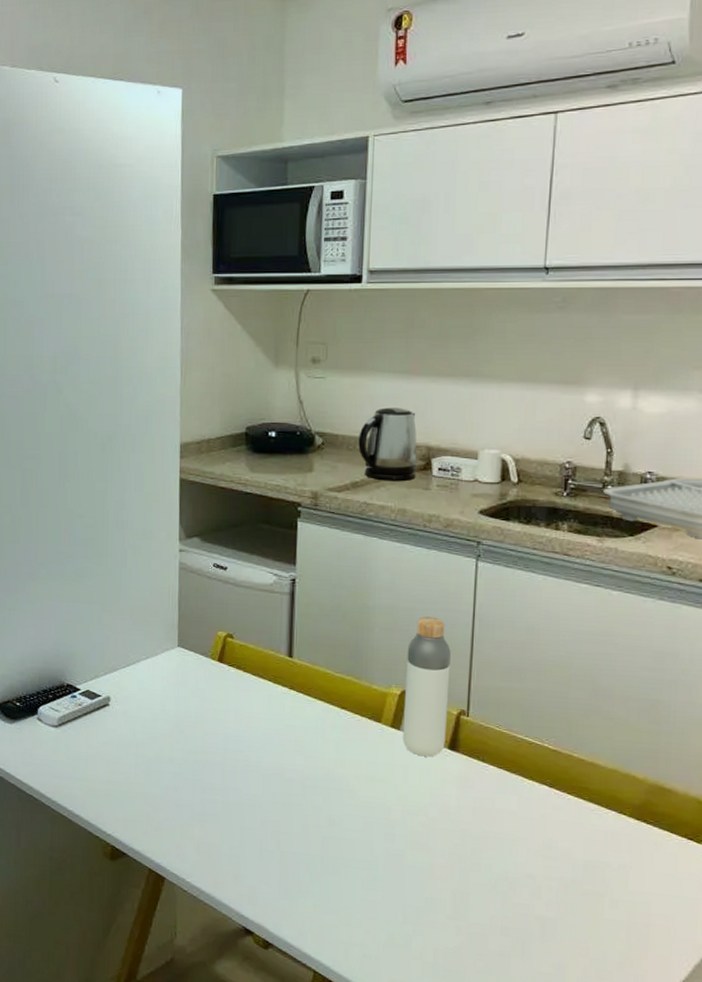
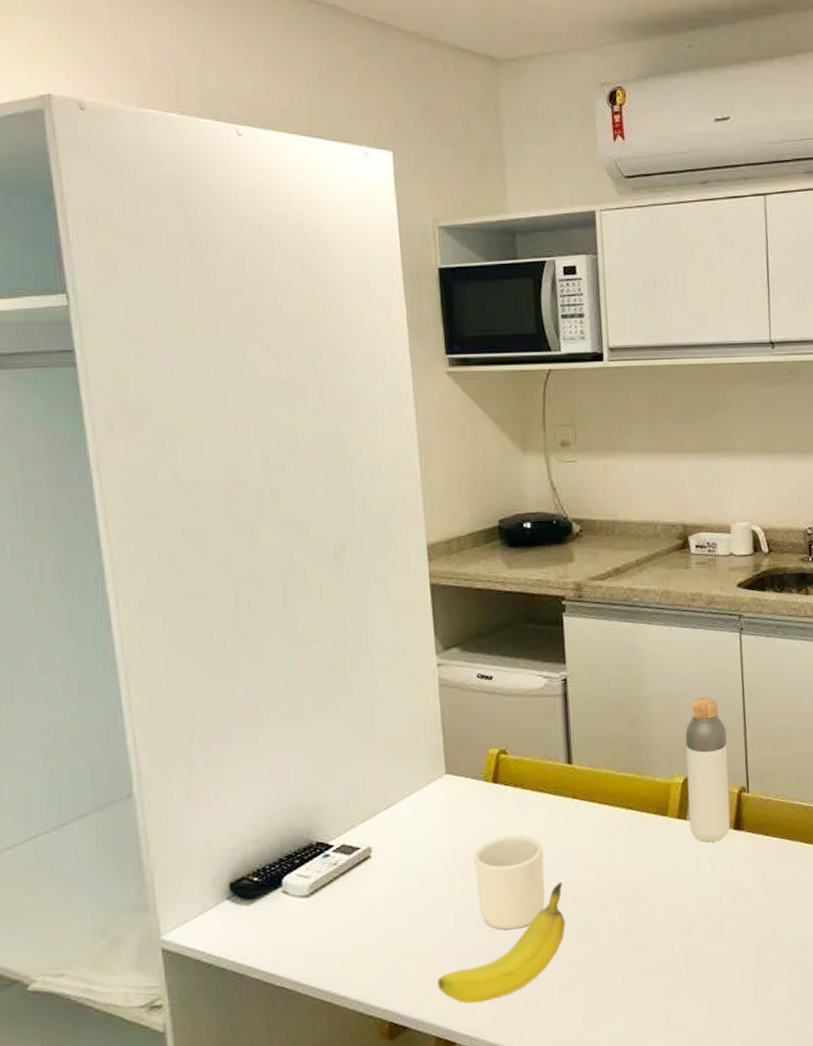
fruit: none [154,761,273,850] -> present [438,881,566,1004]
mug: none [195,710,258,794] -> present [474,835,545,930]
kettle: present [358,407,417,482] -> none [616,487,676,564]

